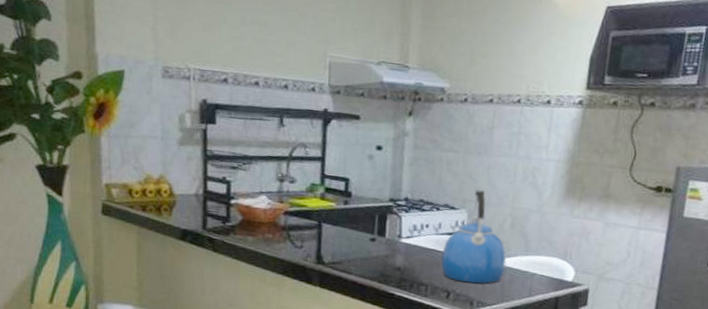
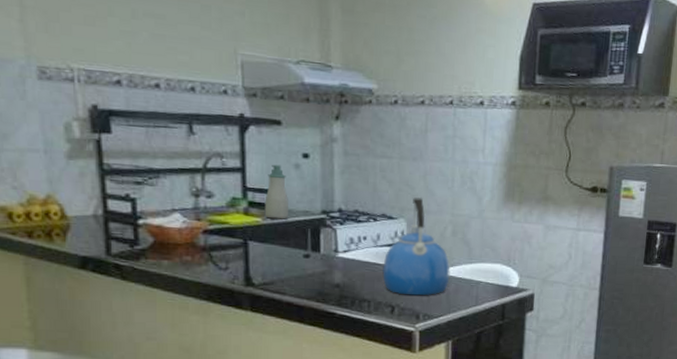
soap bottle: none [338,155,361,205] -> present [264,164,289,220]

